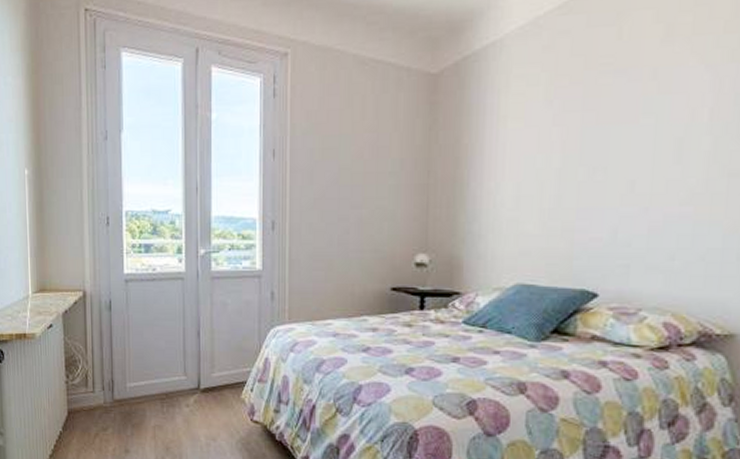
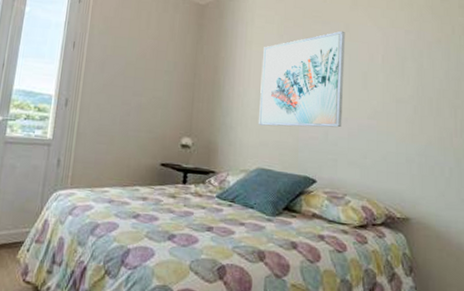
wall art: none [517,80,652,229] -> present [259,31,346,128]

